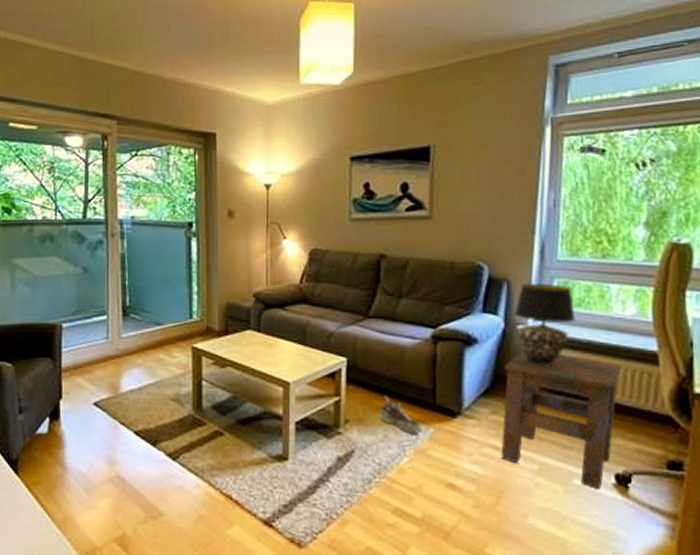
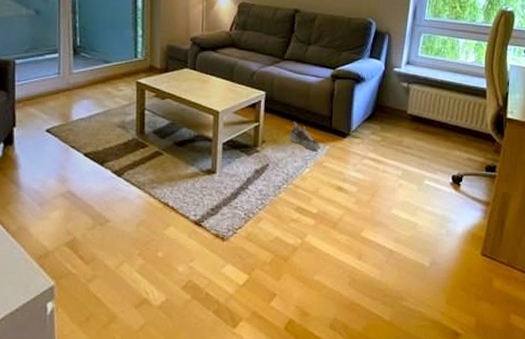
side table: present [501,350,622,490] -> none [376,87,462,188]
table lamp: present [514,283,576,366] -> none [392,36,434,99]

